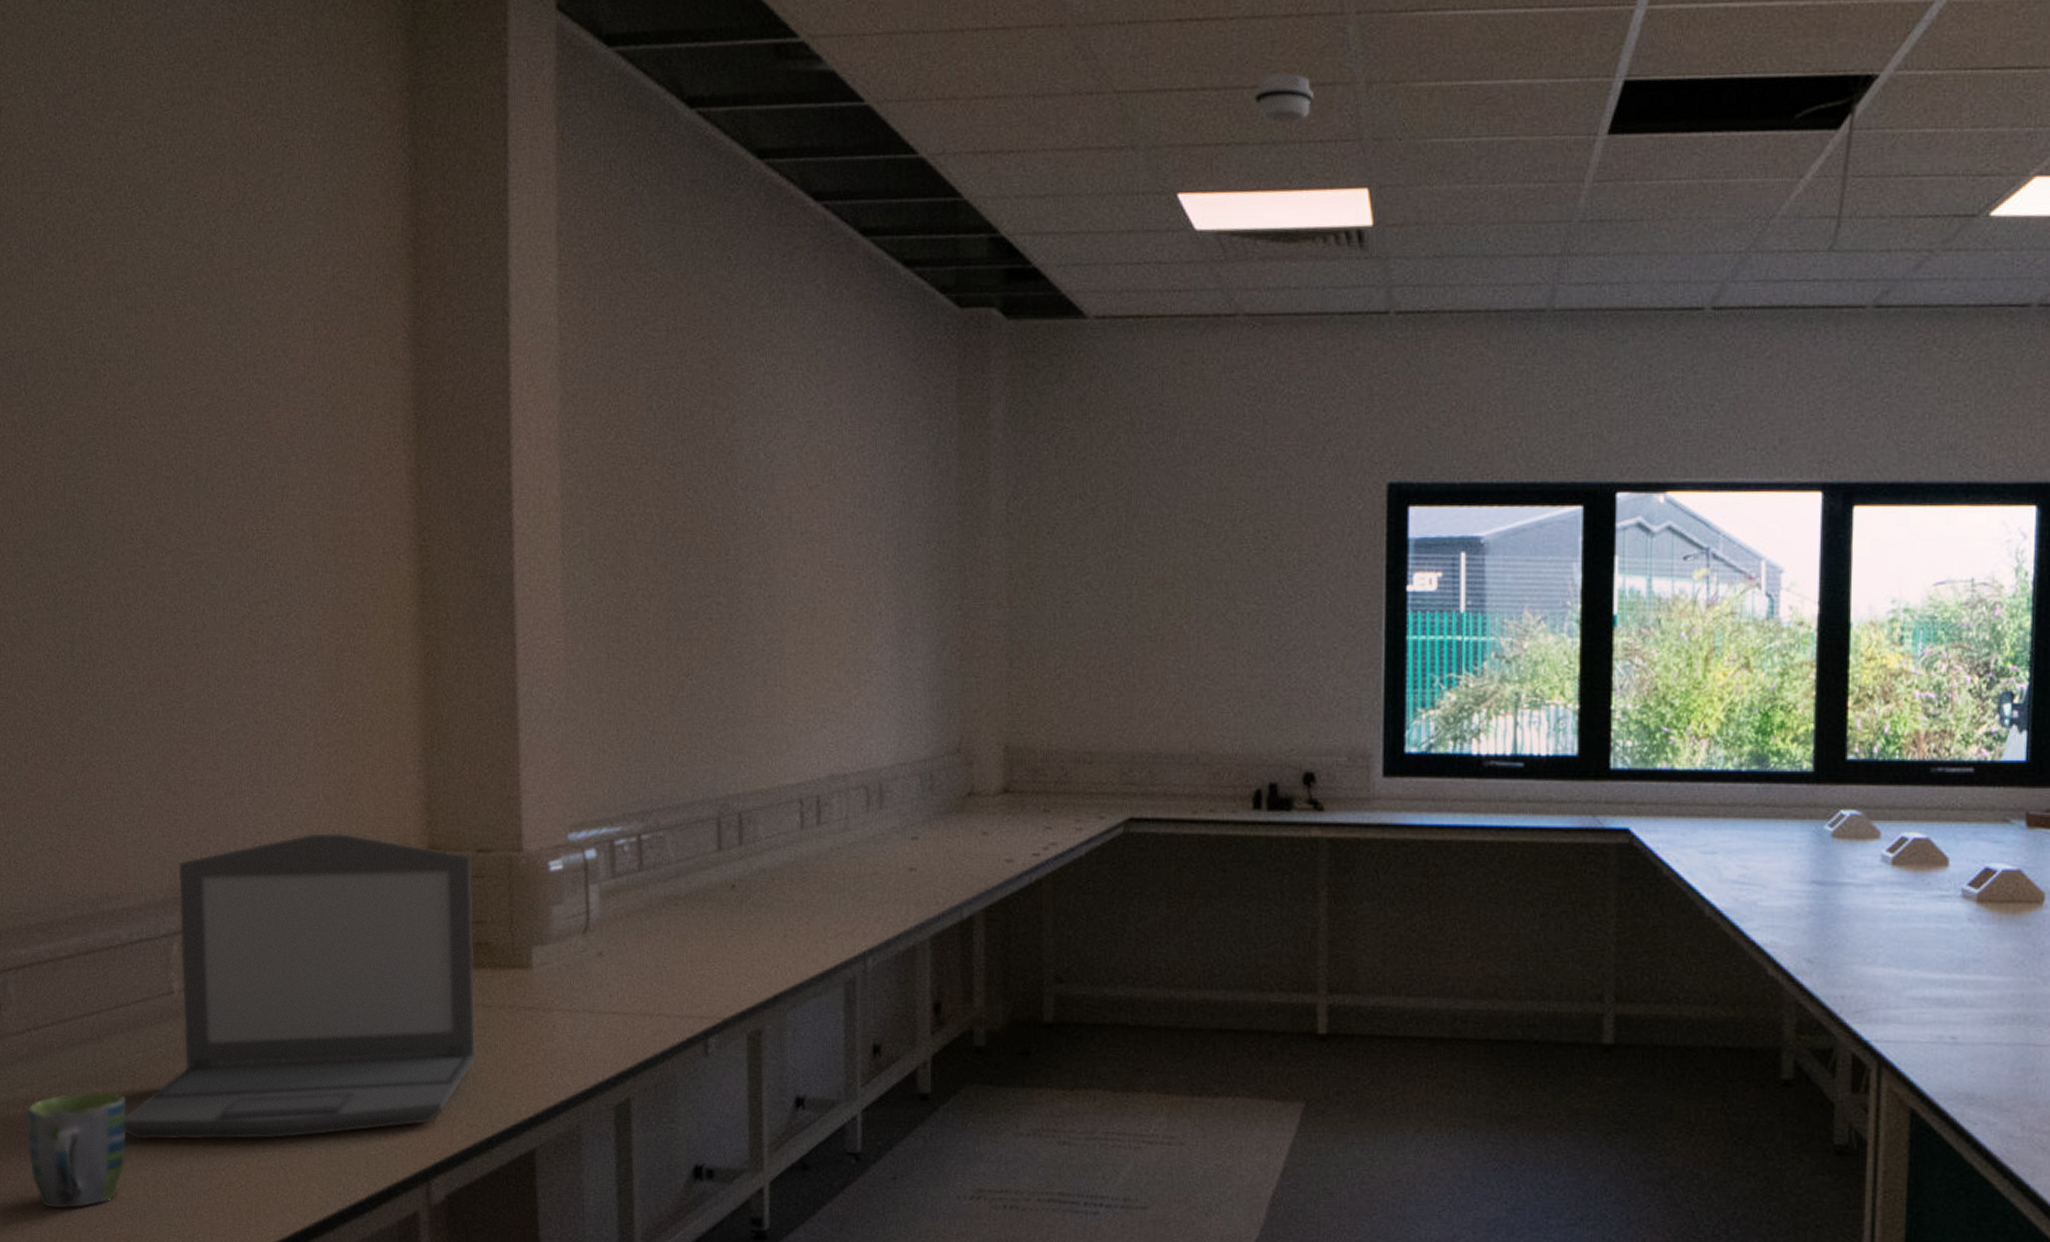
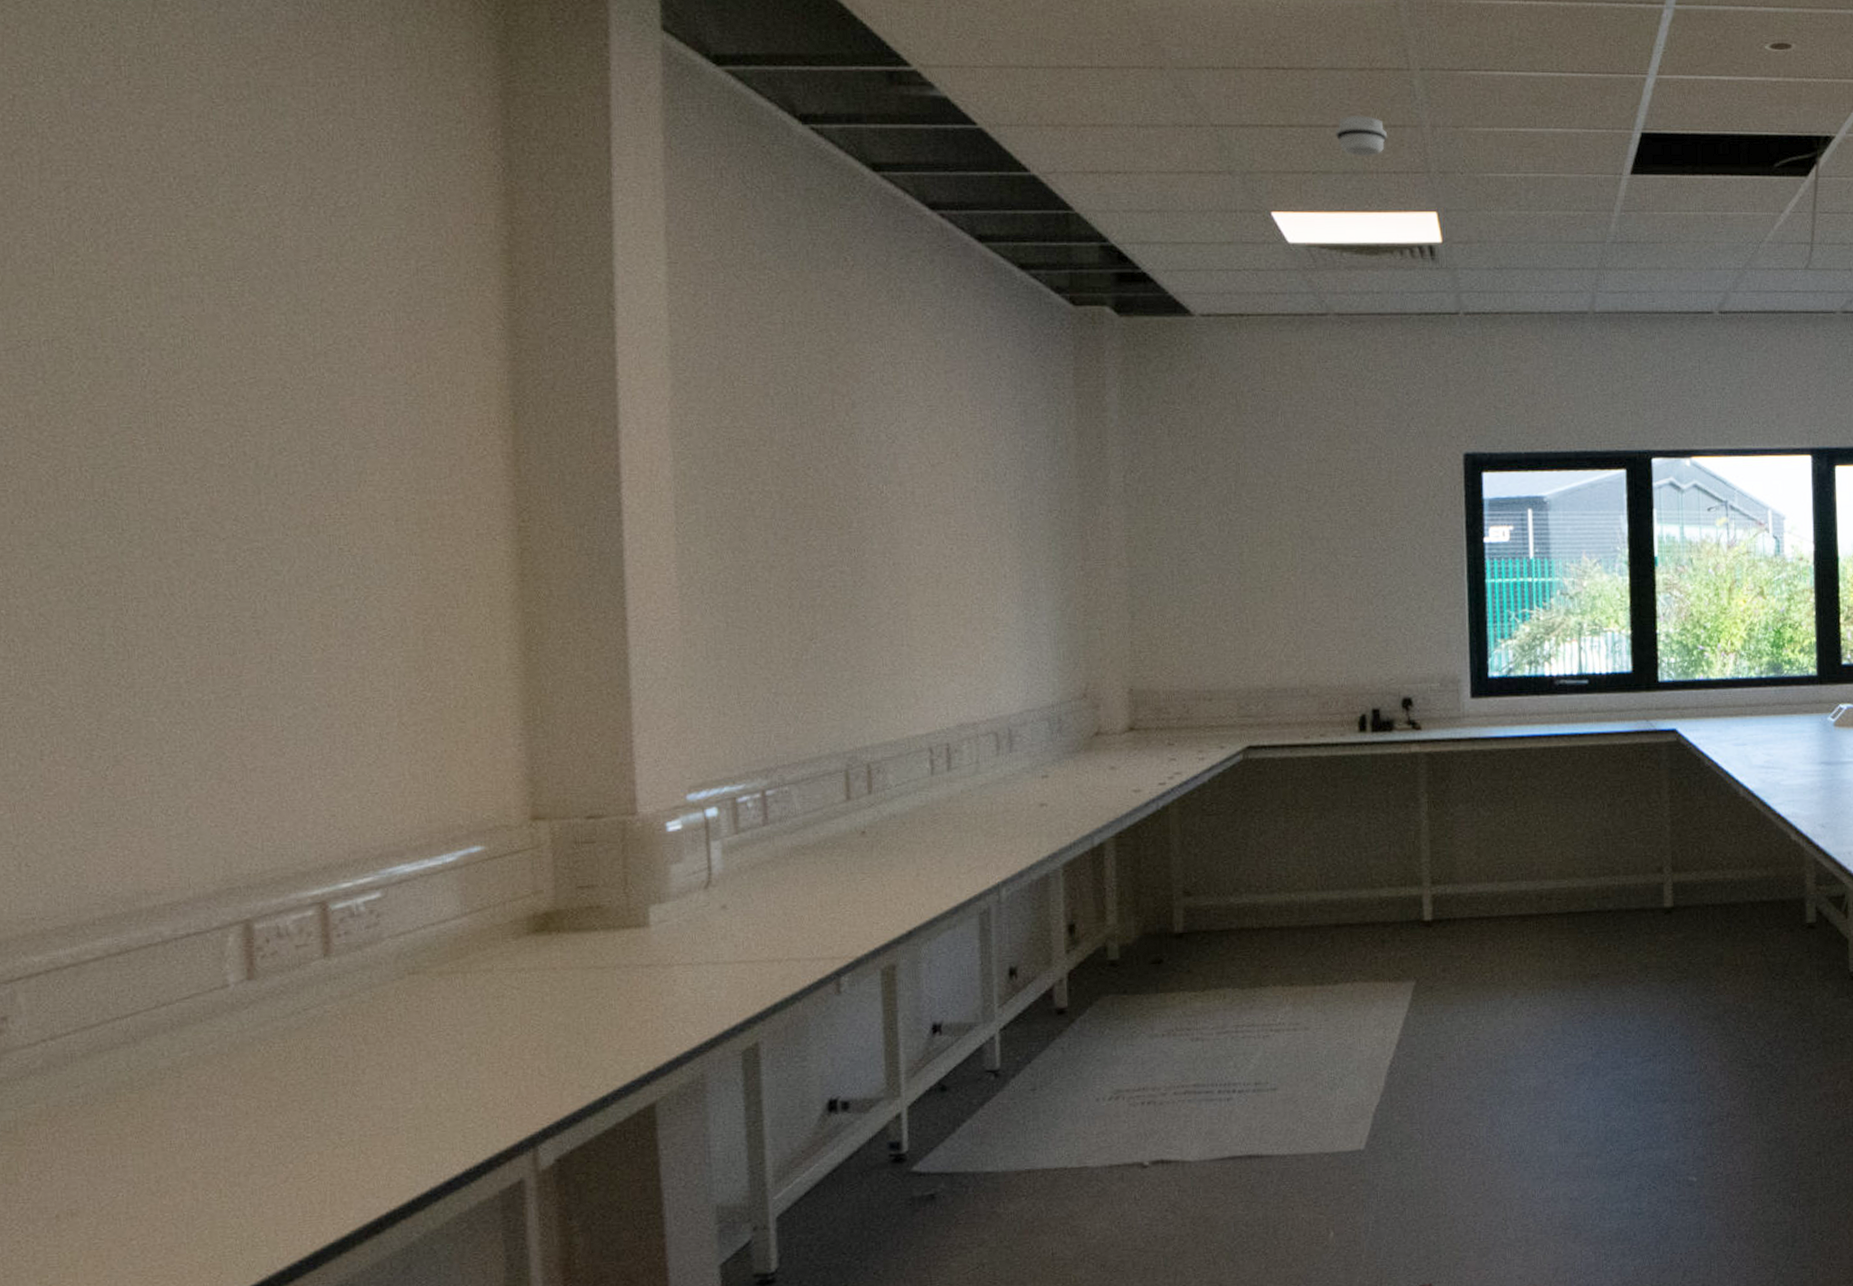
mug: present [26,1090,128,1209] -> none [39,1096,171,1228]
laptop: present [124,832,477,1140] -> none [166,809,589,1142]

